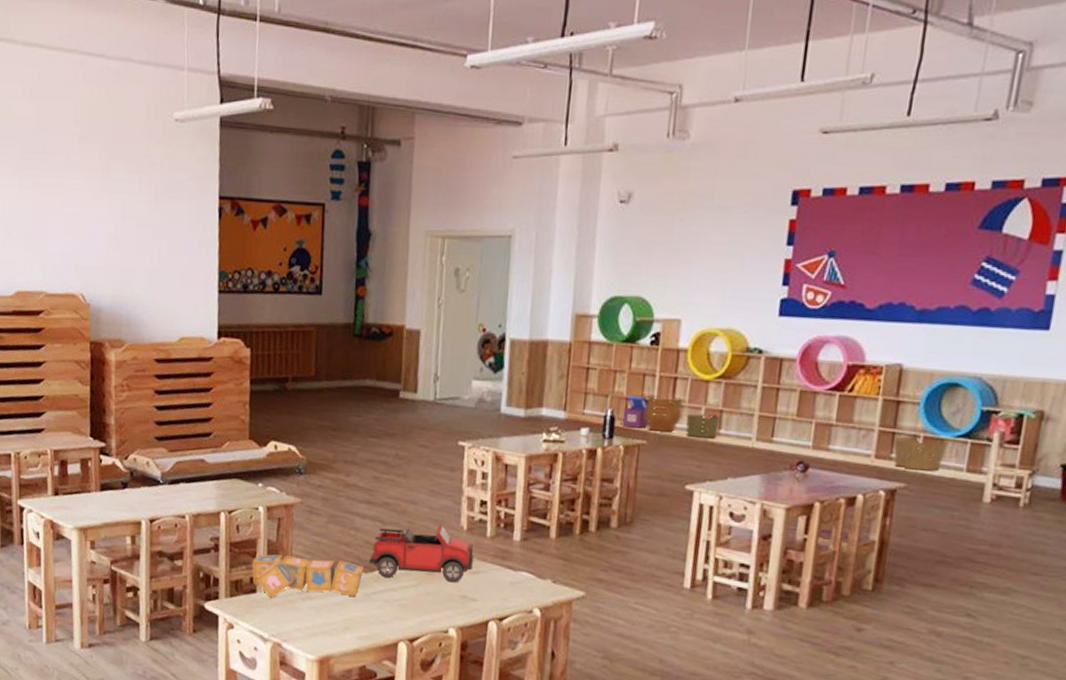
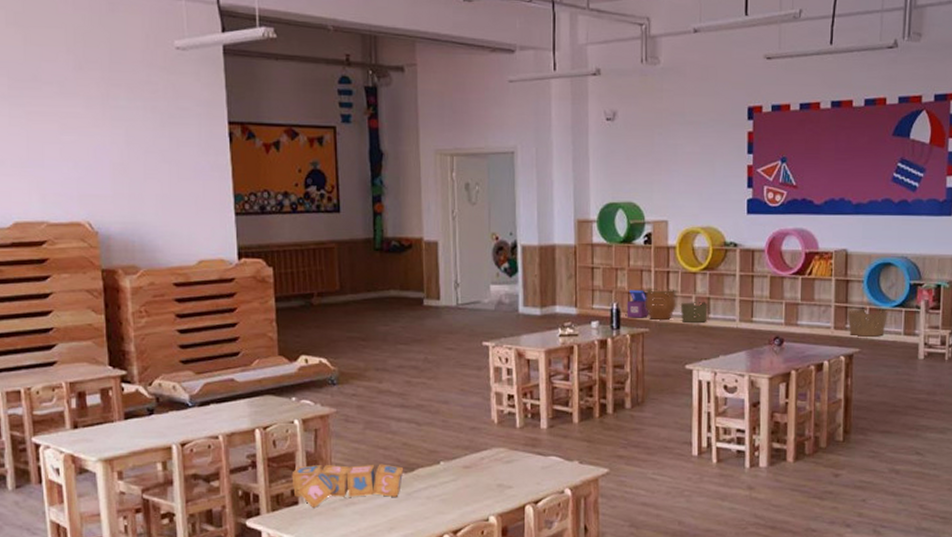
toy truck: present [369,524,475,583] -> none [408,420,507,476]

